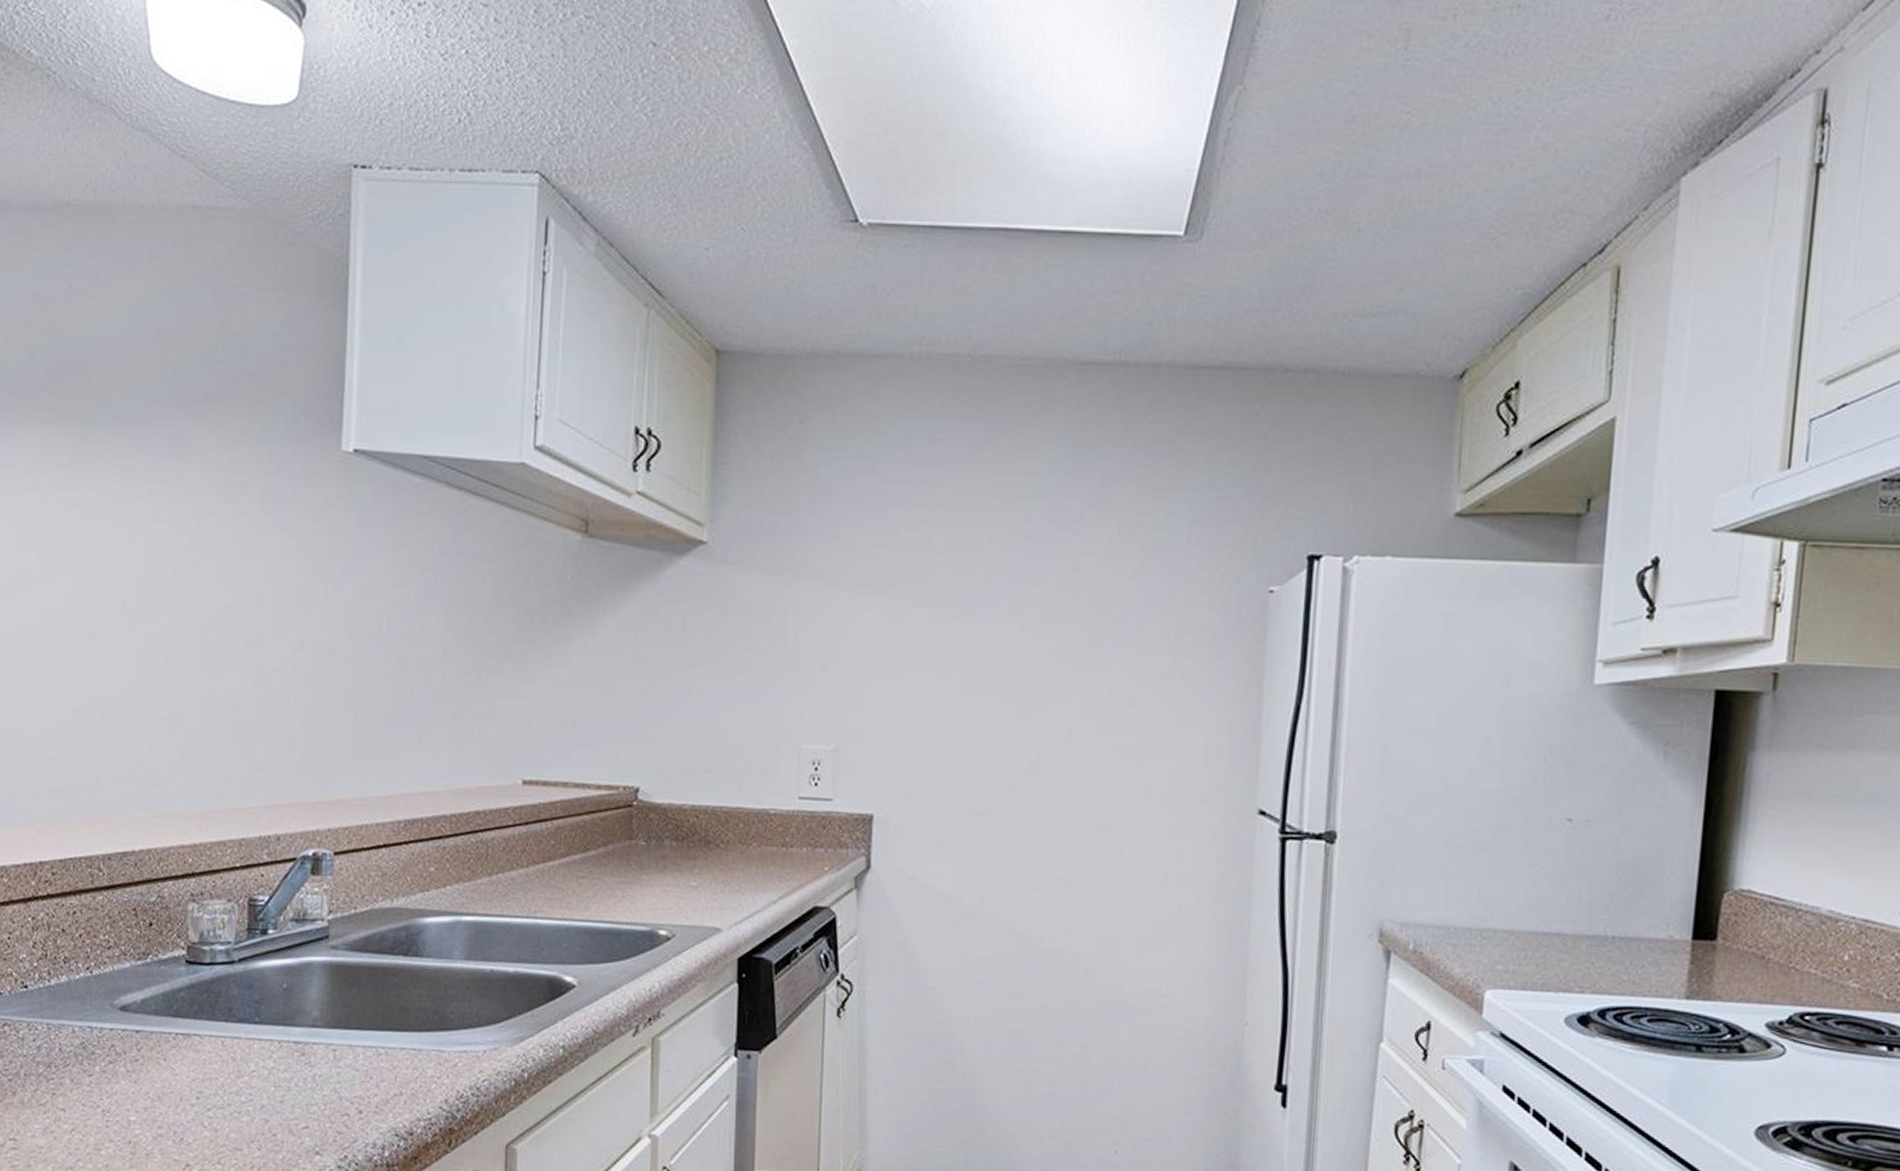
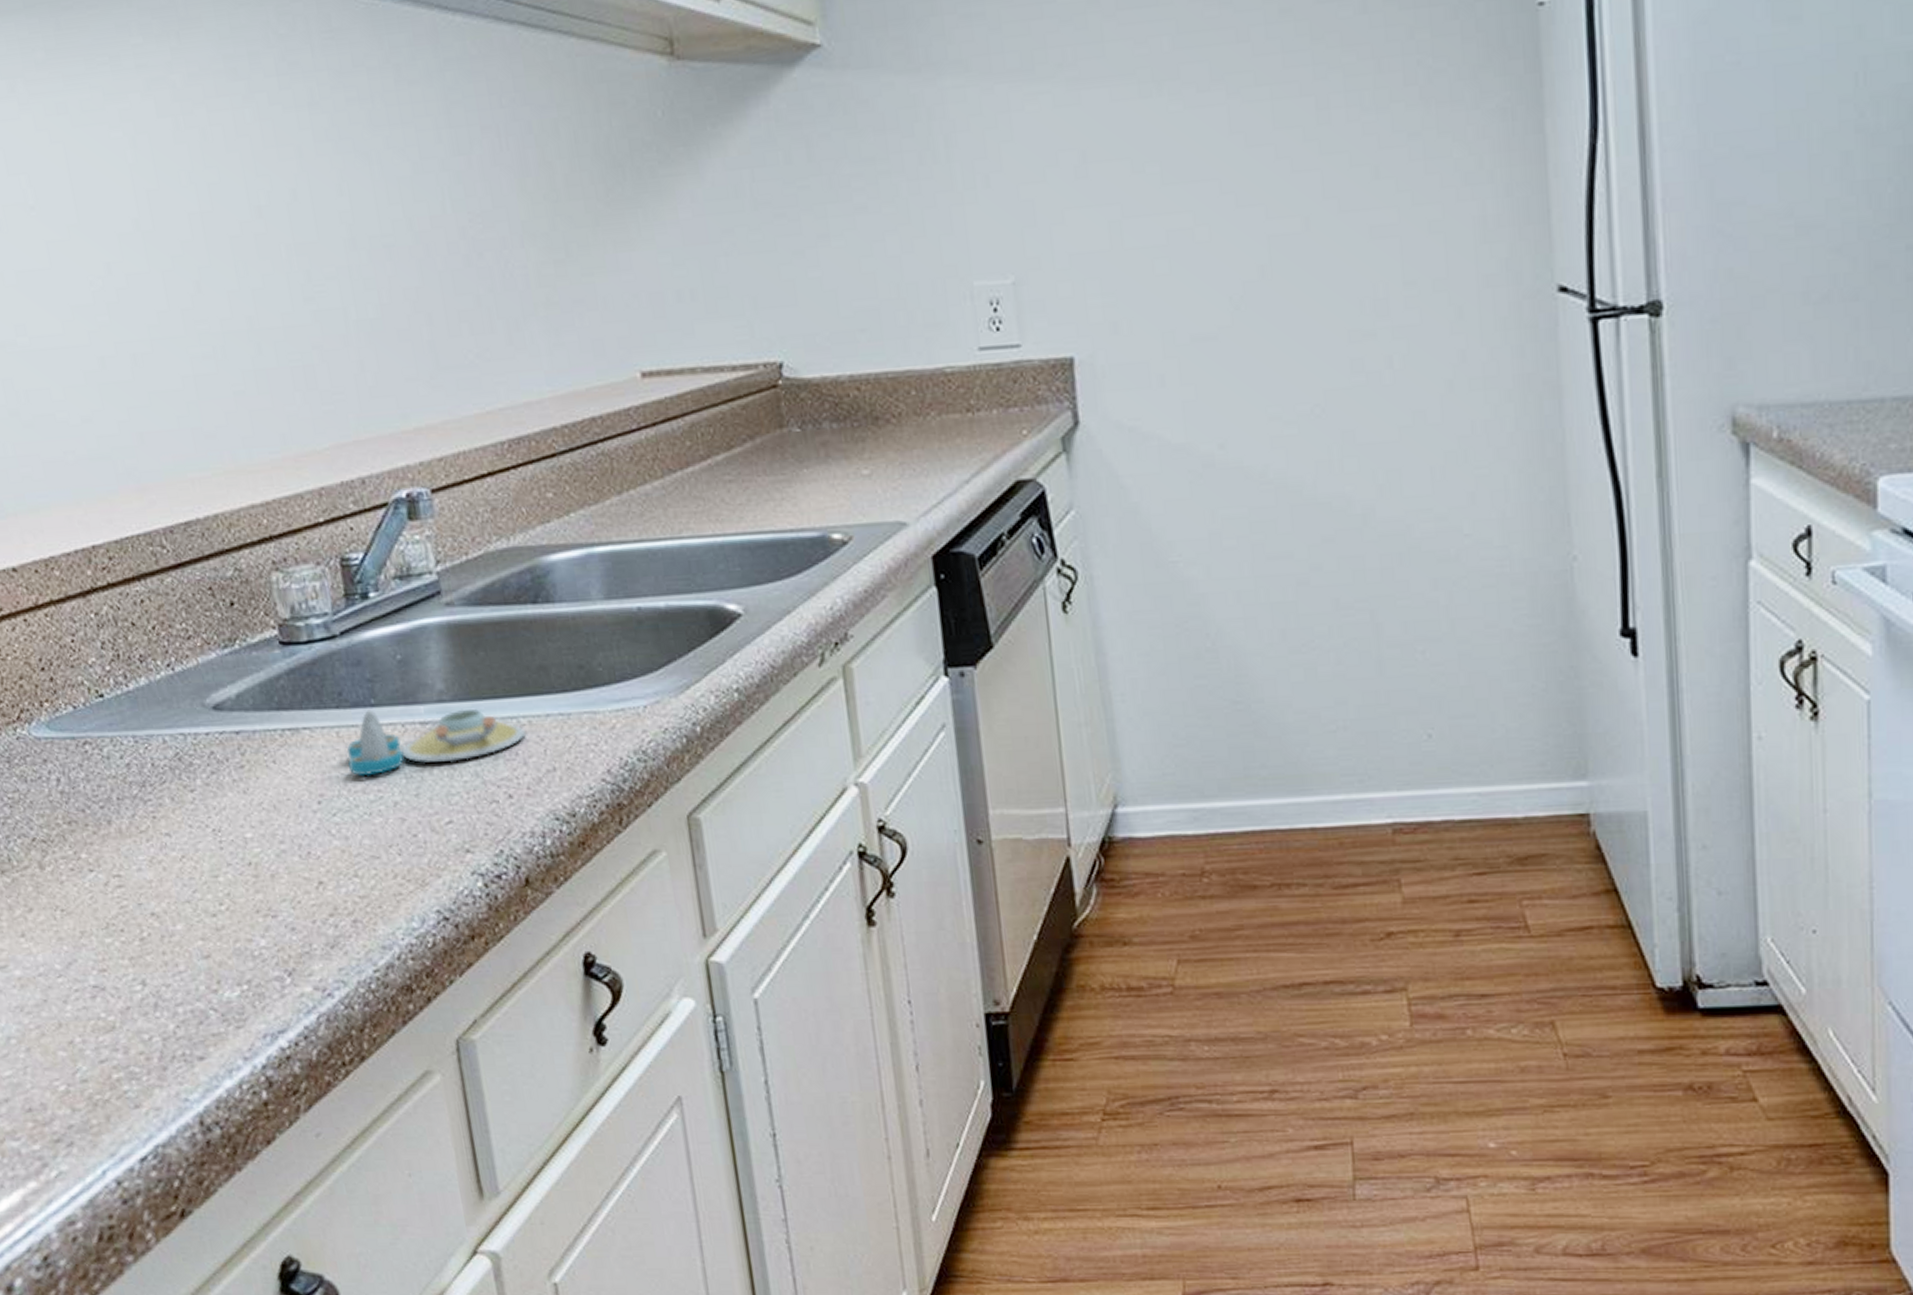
salt and pepper shaker set: none [227,1026,381,1081] -> present [346,709,525,777]

